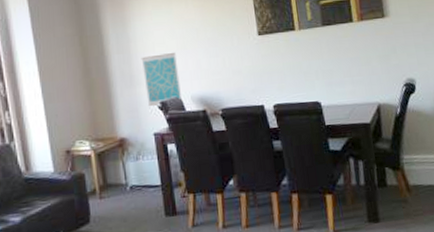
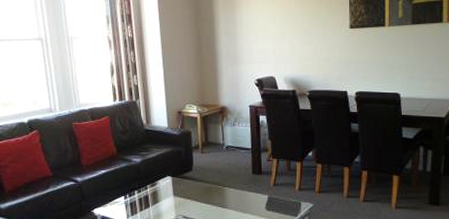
wall art: present [141,53,183,106] -> none [244,38,276,82]

